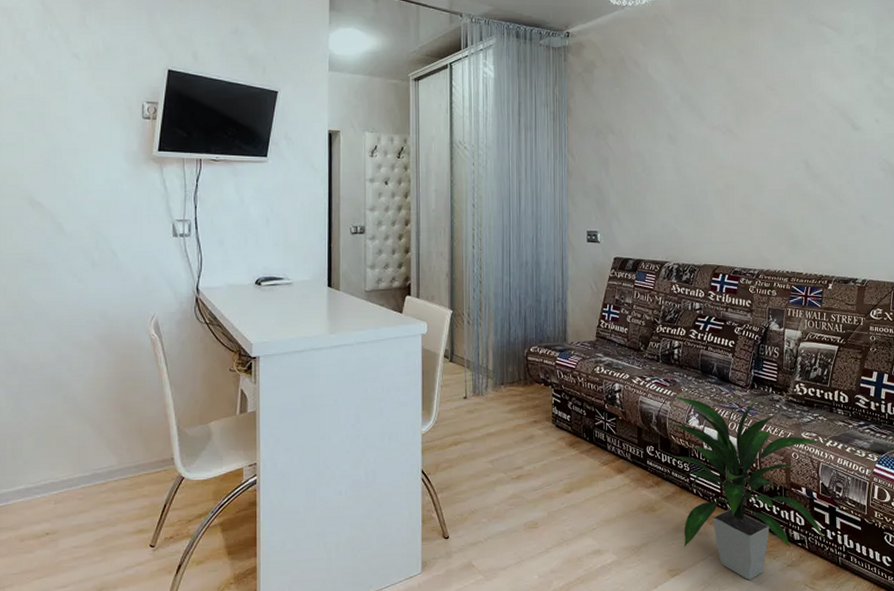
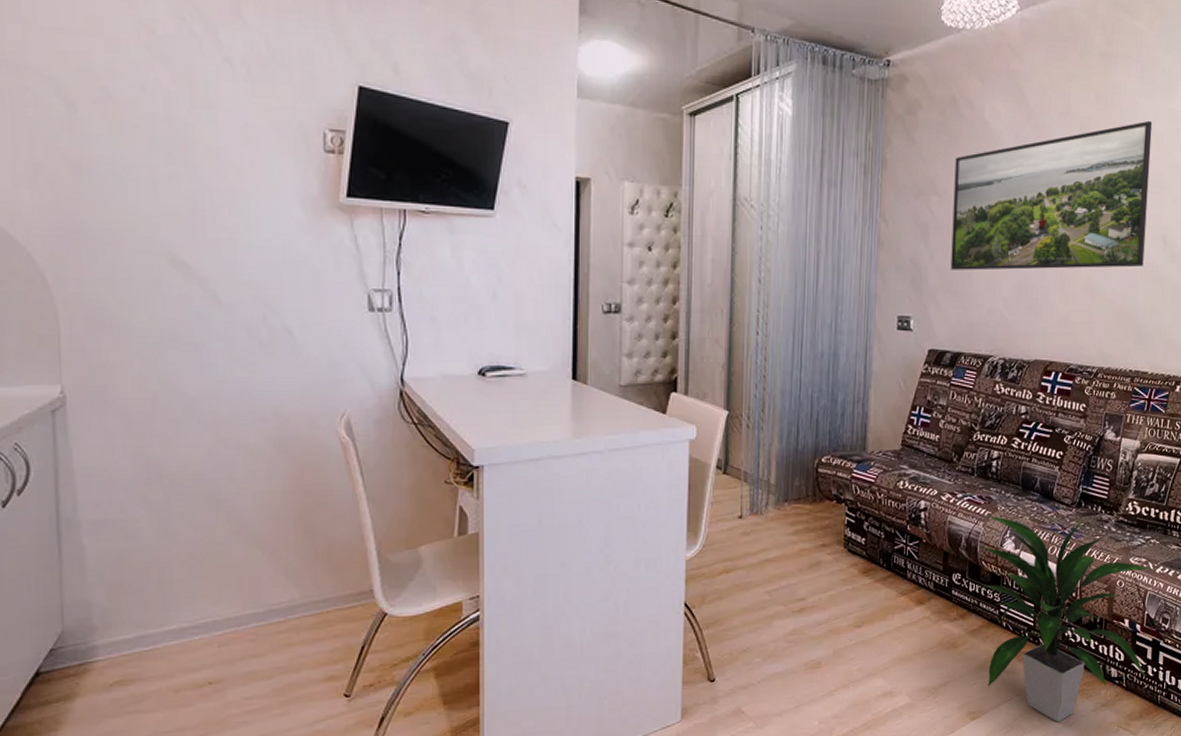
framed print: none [626,69,790,193] -> present [950,120,1153,270]

